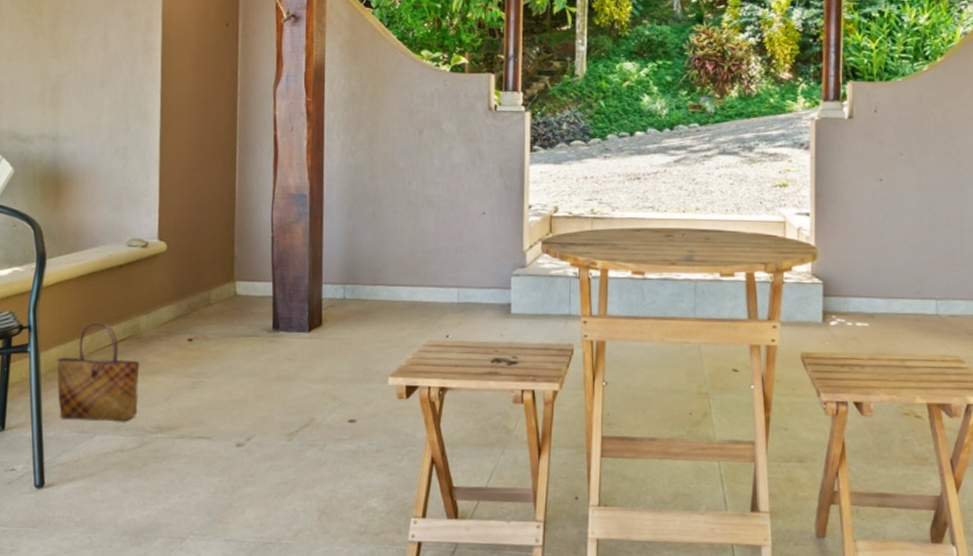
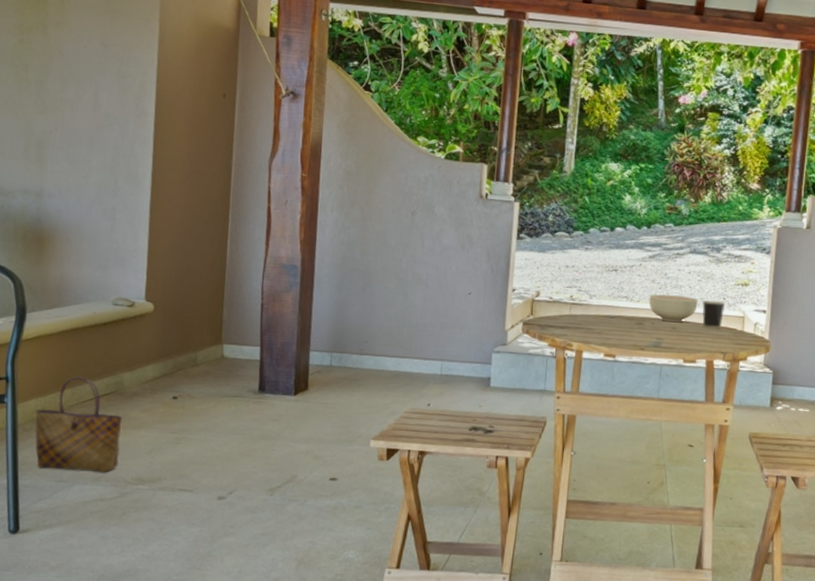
bowl: none [677,202,732,233] -> present [649,294,698,323]
mug: none [737,206,762,238] -> present [702,300,725,330]

